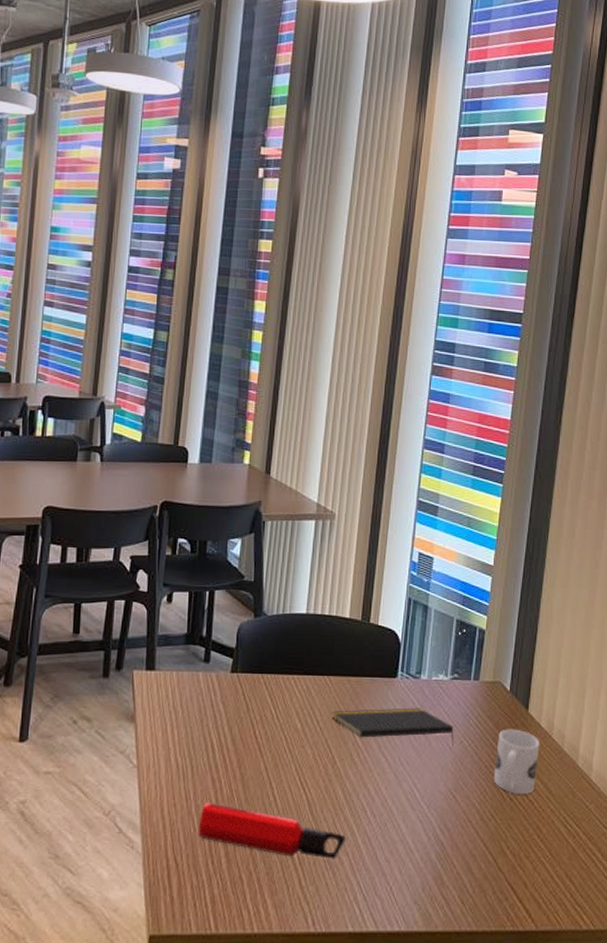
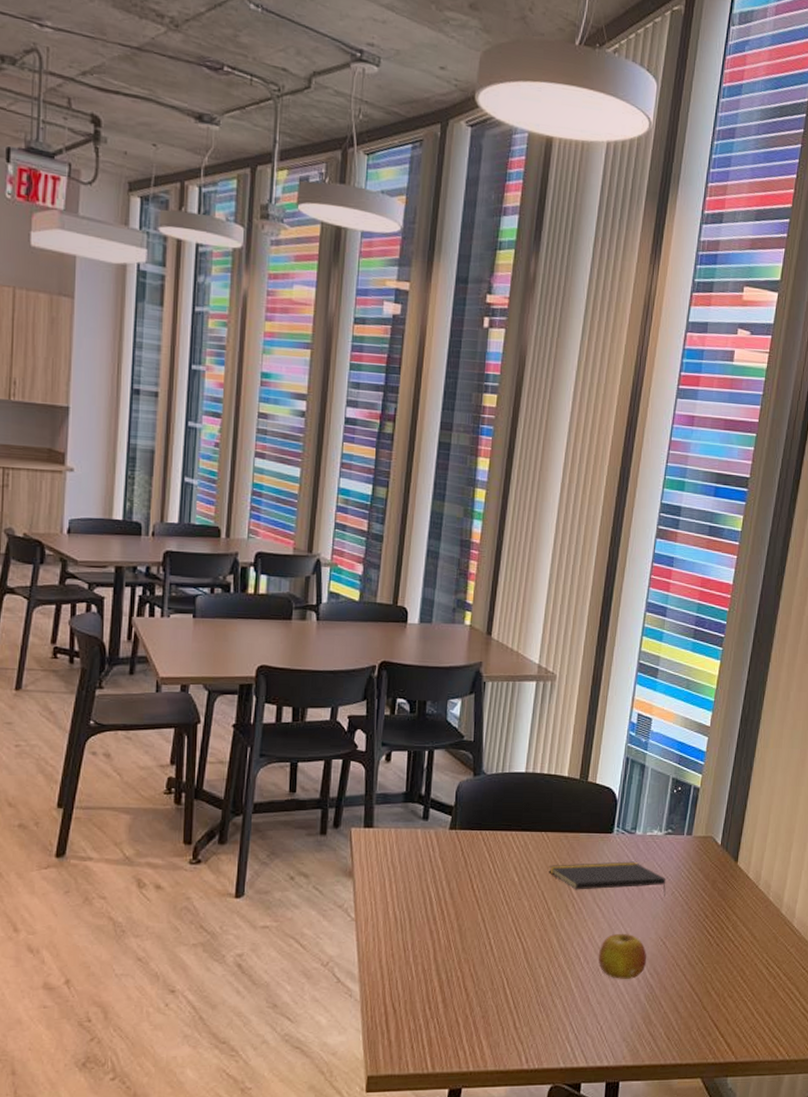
water bottle: present [198,801,345,860] -> none [415,951,559,1003]
fruit: none [385,786,437,835] -> present [598,934,647,979]
mug: present [493,729,540,794] -> none [702,880,747,940]

